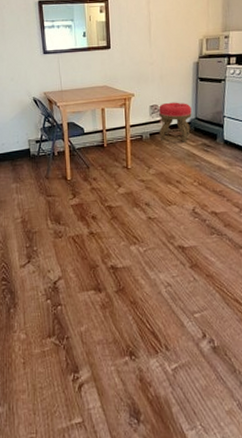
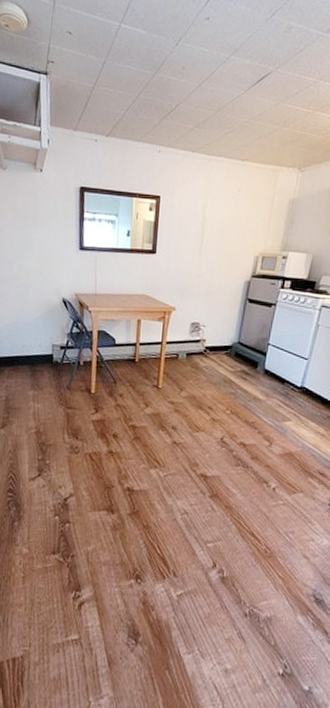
stool: present [158,102,192,142] -> none [197,321,235,367]

